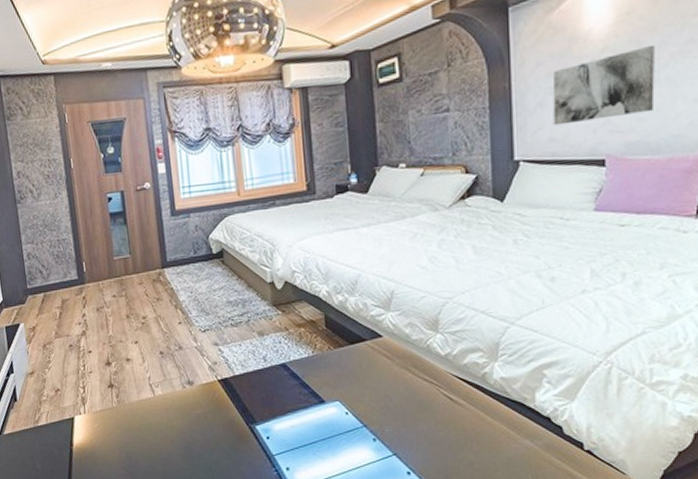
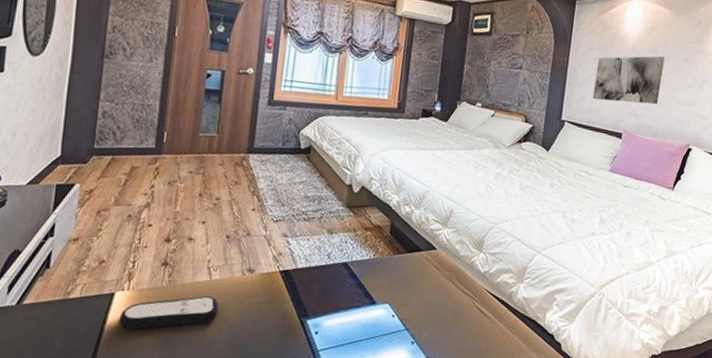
remote control: none [82,412,169,449] -> present [118,296,219,330]

